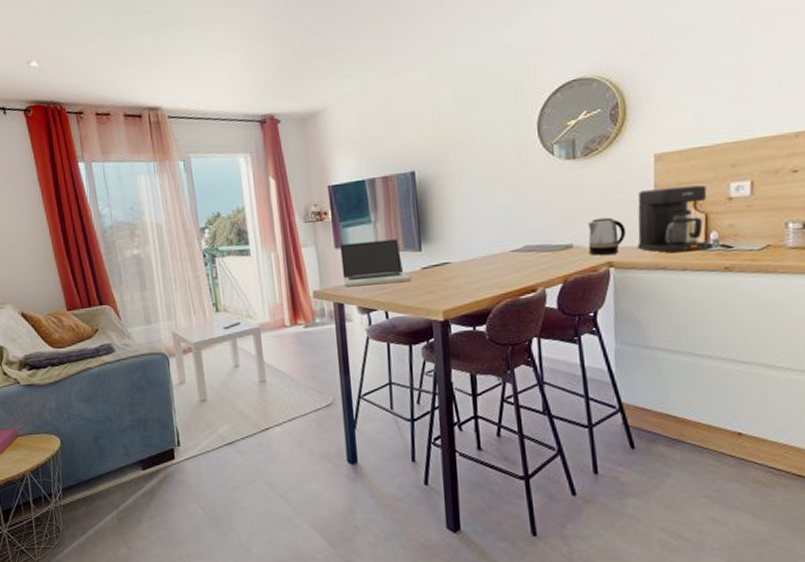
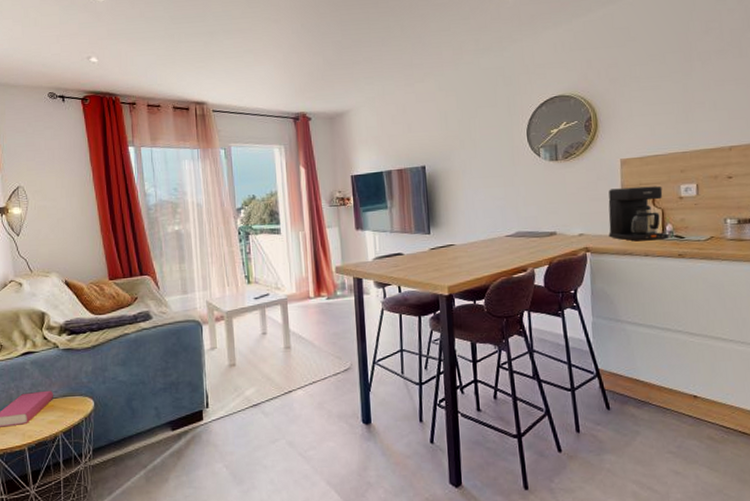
laptop: present [340,239,411,287] -> none [360,223,421,264]
kettle: present [588,217,627,256] -> none [569,210,600,242]

